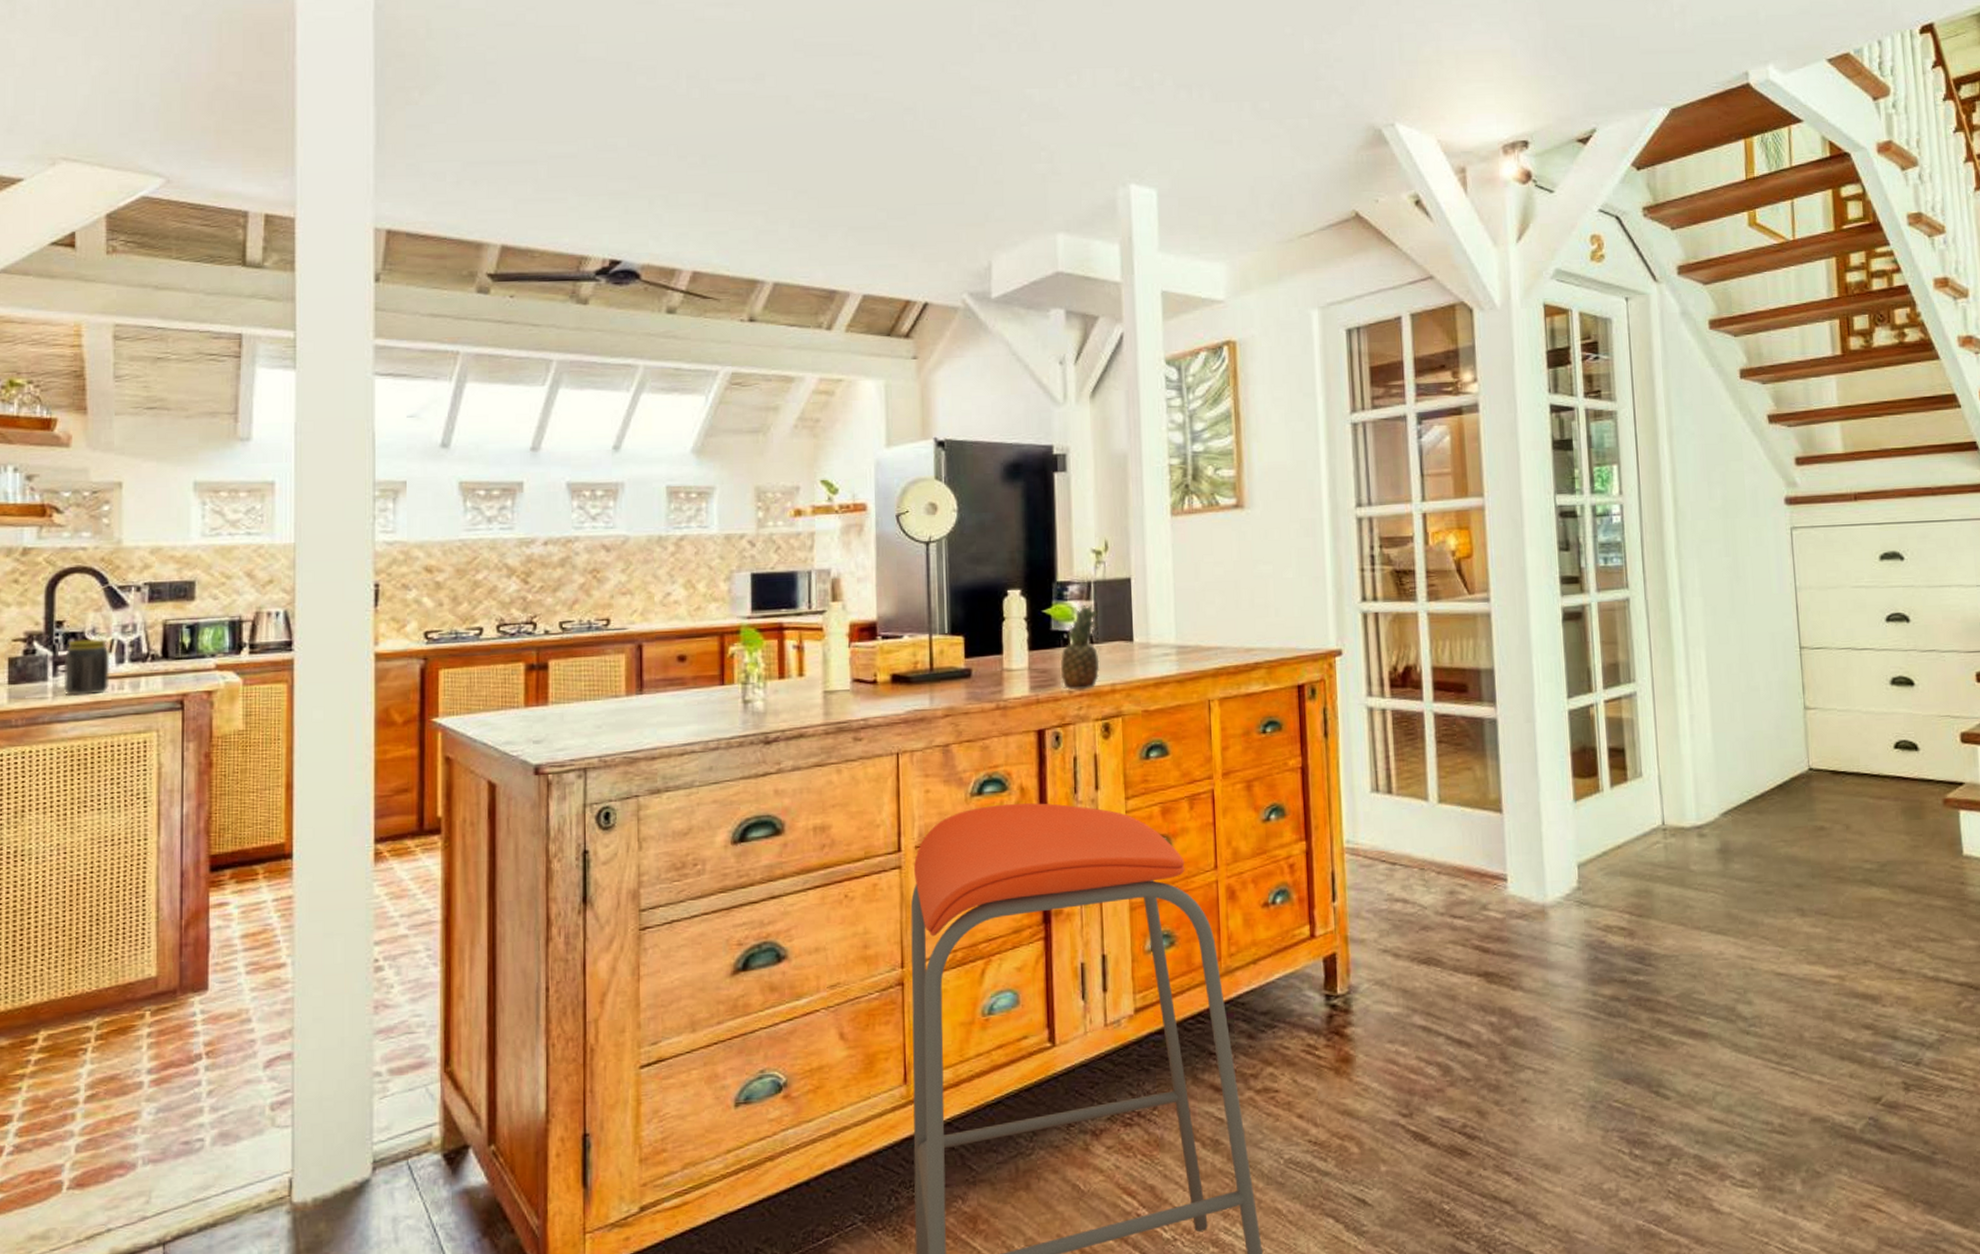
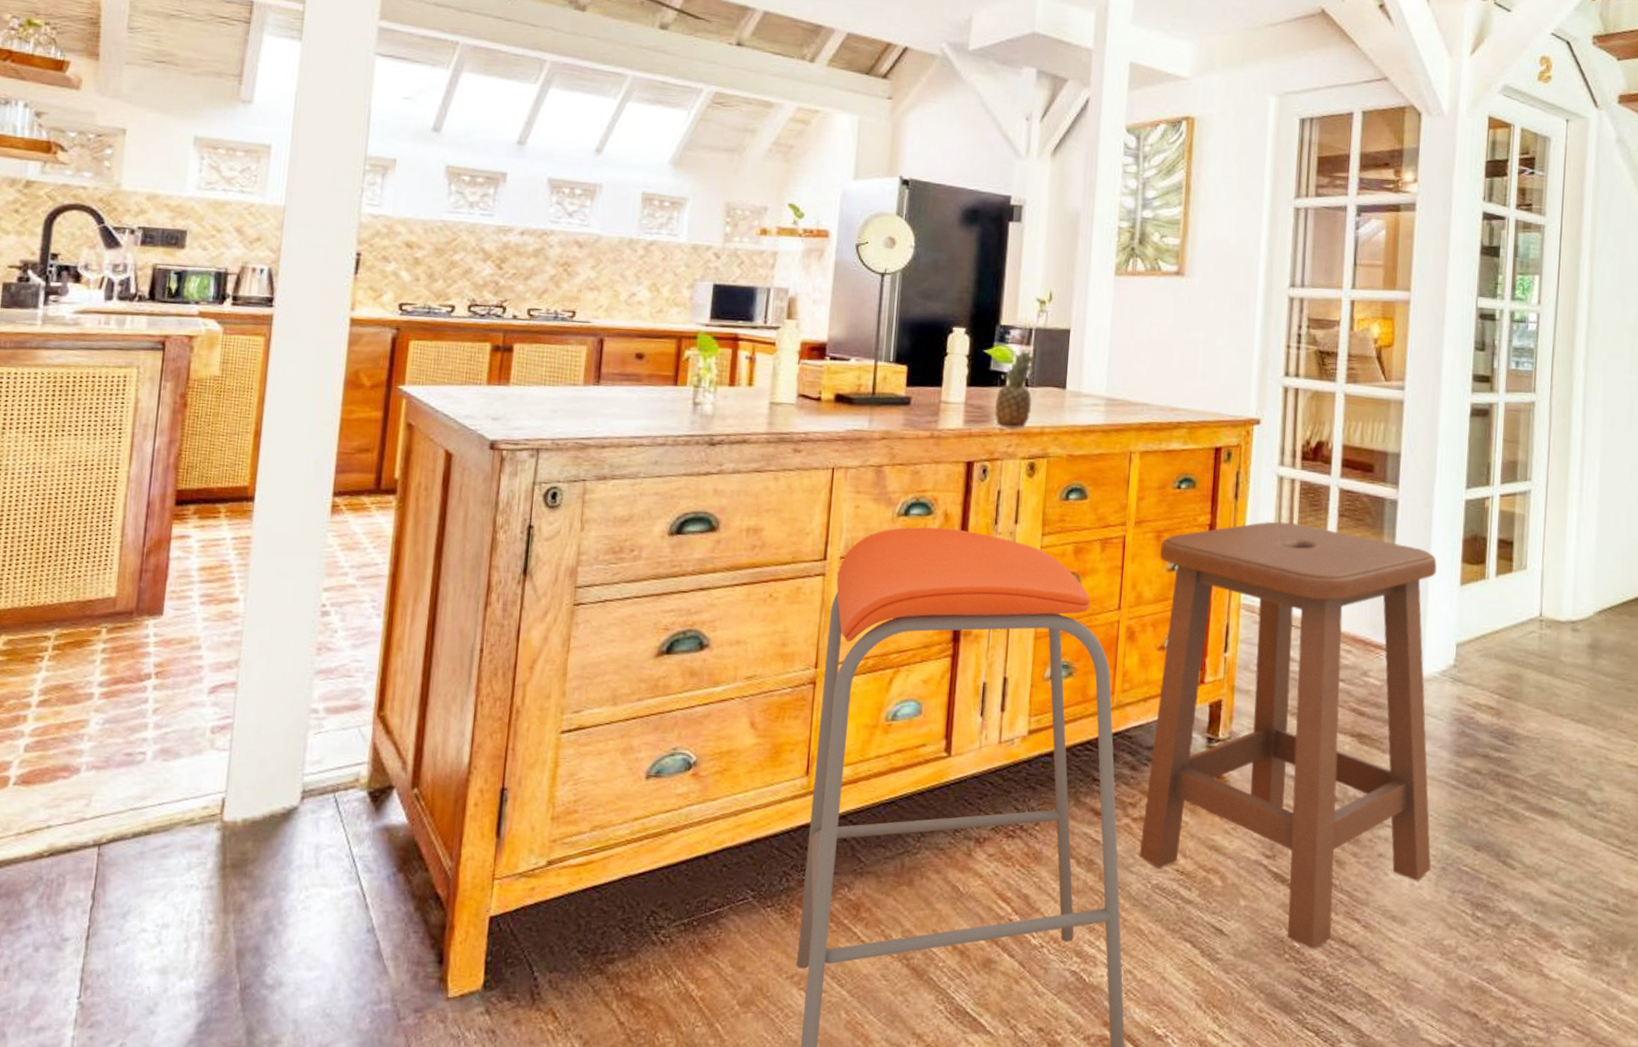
jar: present [63,639,110,696] -> none [52,273,100,326]
stool: none [1251,755,1580,1210] -> present [1139,521,1437,949]

